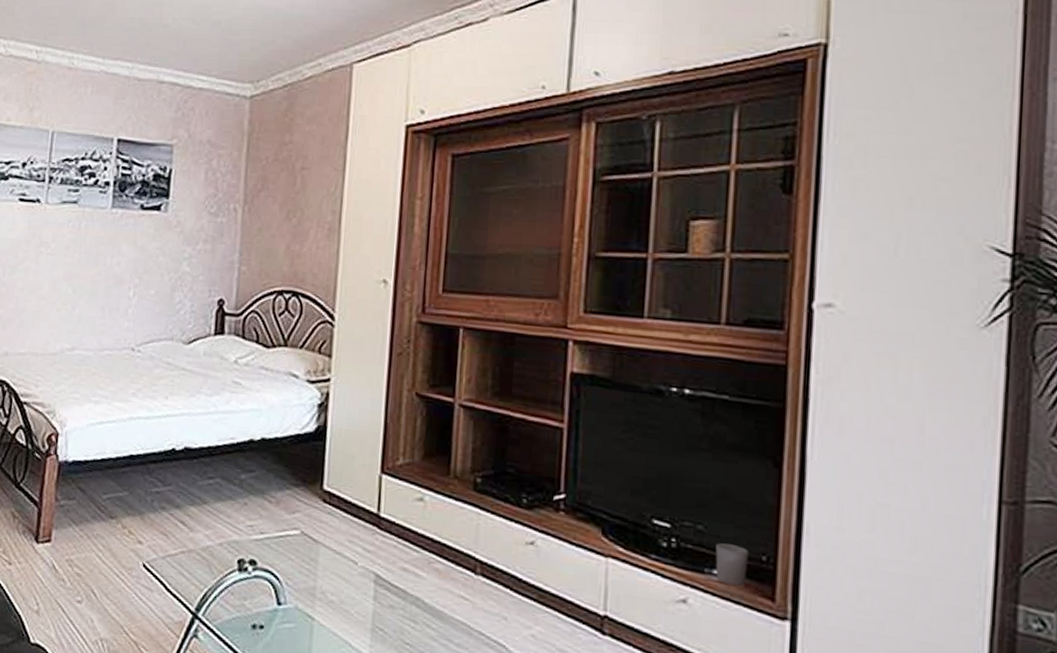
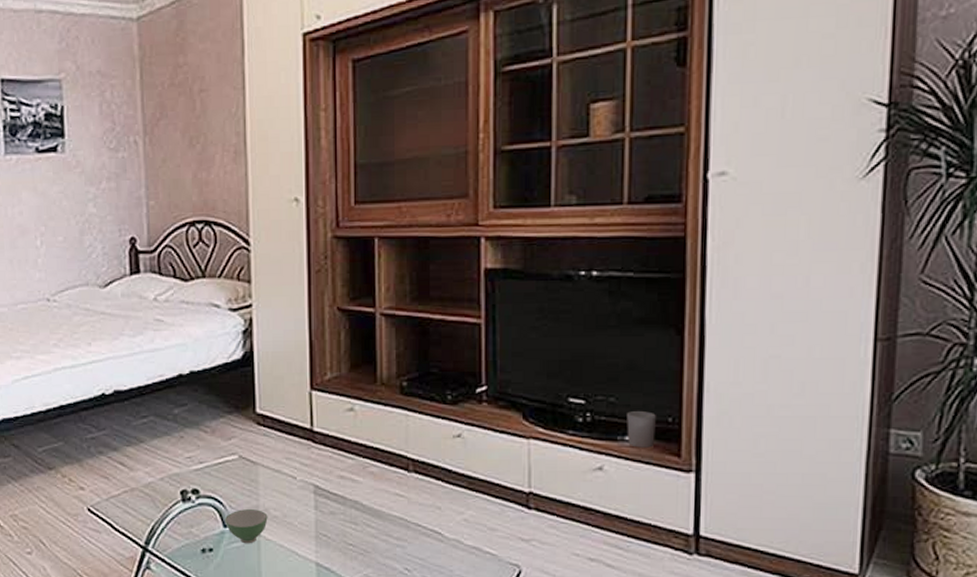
bowl: none [279,588,324,627] -> present [224,509,268,544]

